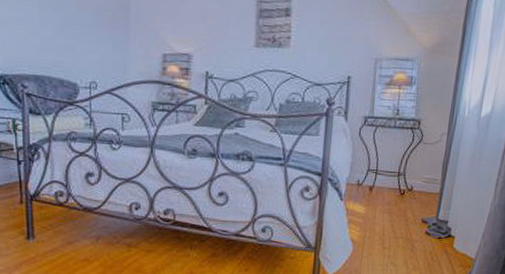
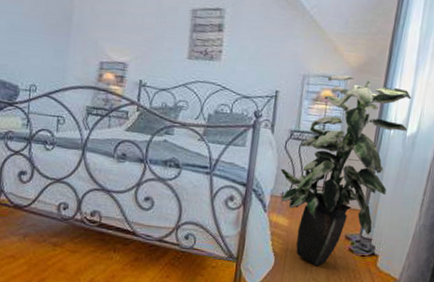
indoor plant: none [355,56,486,251] -> present [280,74,412,267]

